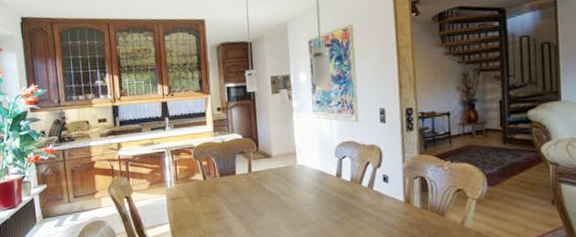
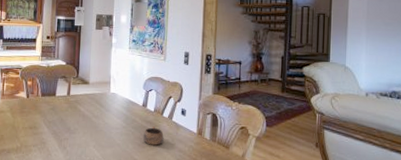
cup: none [341,198,366,220] -> present [143,126,164,146]

